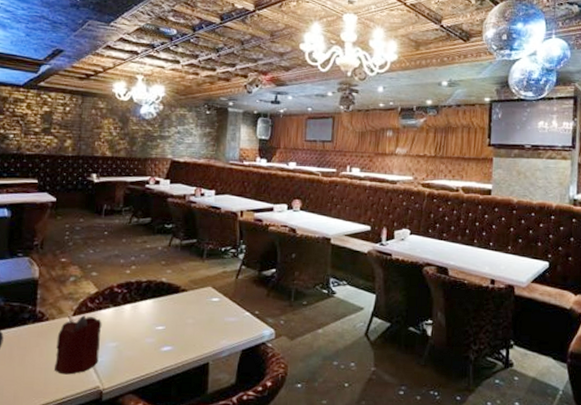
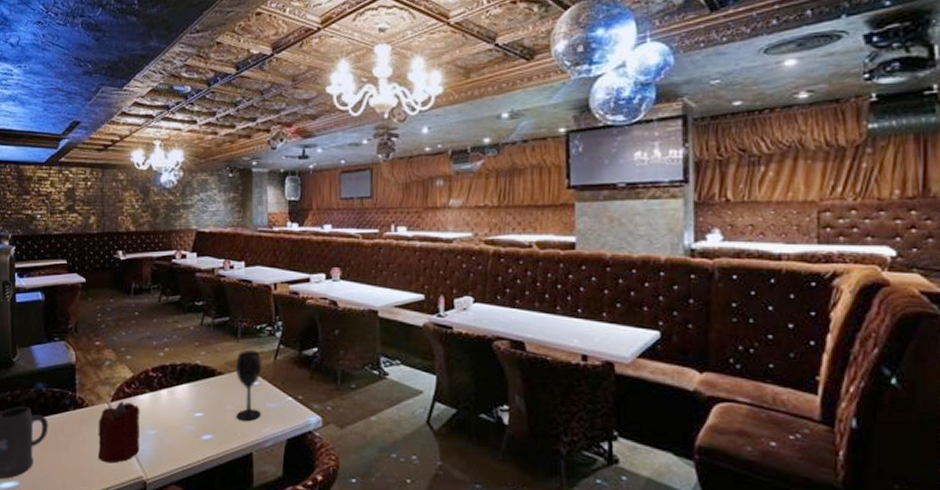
wine glass: none [196,269,224,334] -> present [235,349,262,422]

